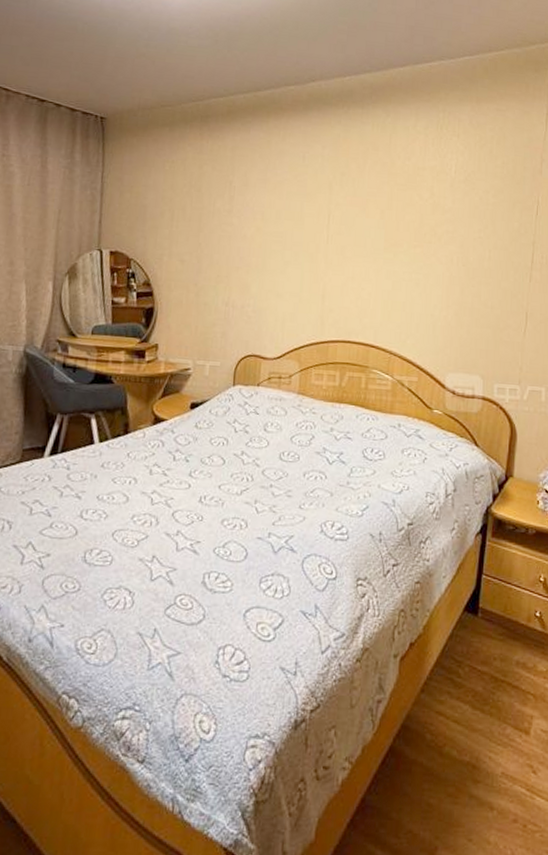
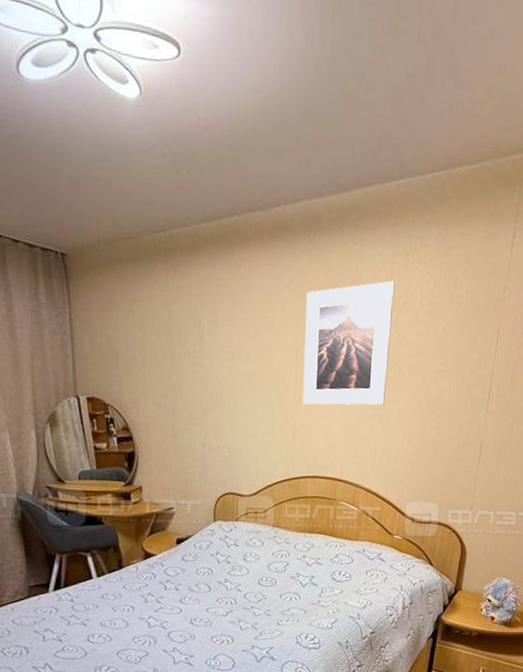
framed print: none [333,150,429,270] -> present [302,280,395,405]

